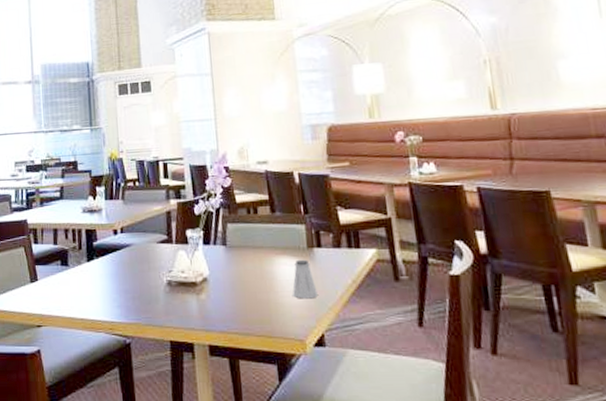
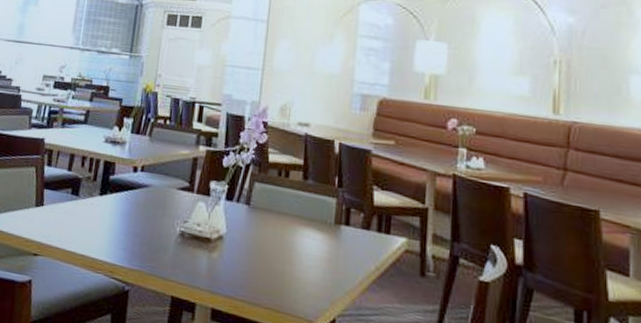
saltshaker: present [292,259,317,299] -> none [309,234,337,279]

